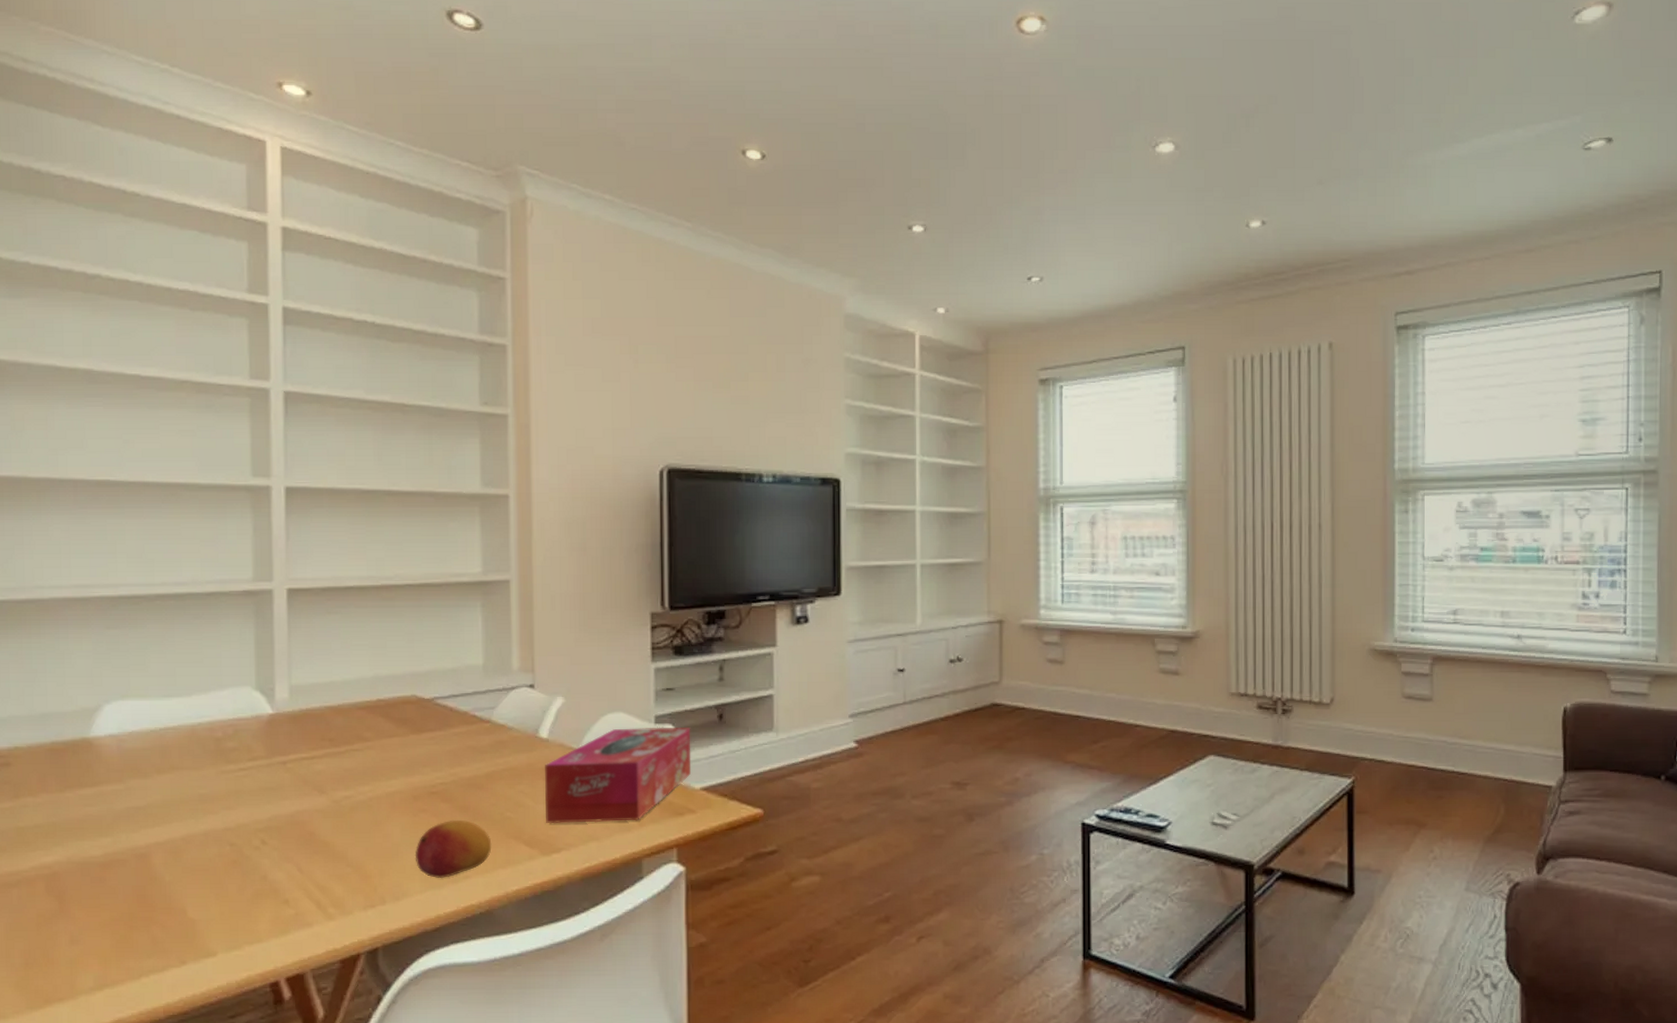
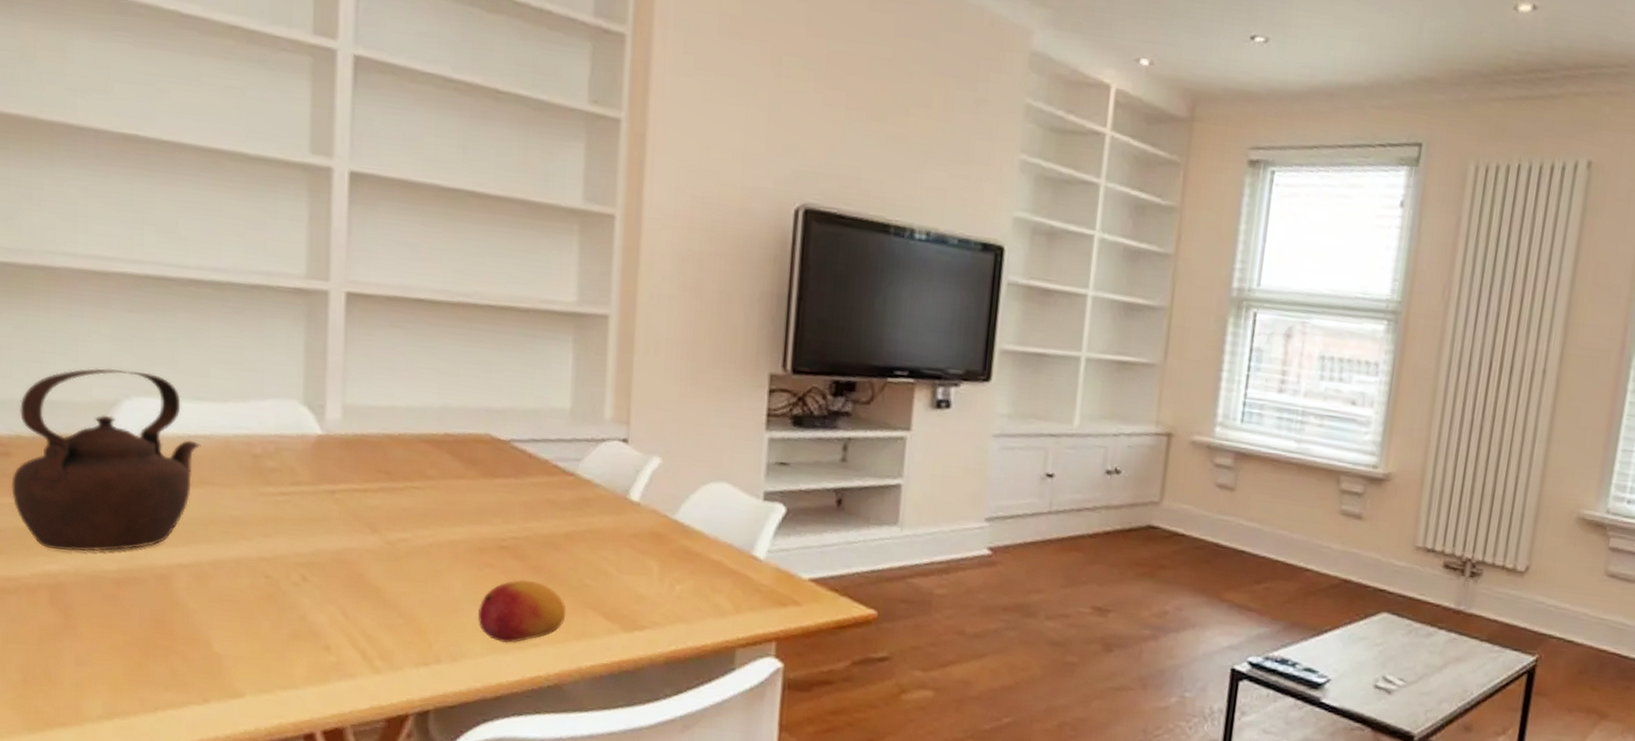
teapot: none [11,678,171,843] -> present [11,368,201,552]
tissue box: present [545,726,692,824] -> none [630,501,804,607]

